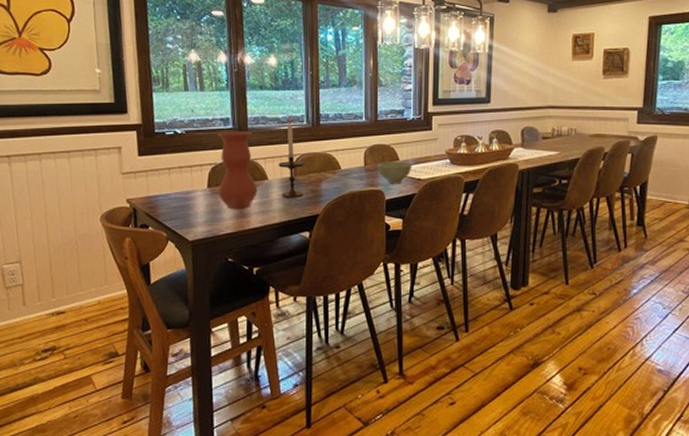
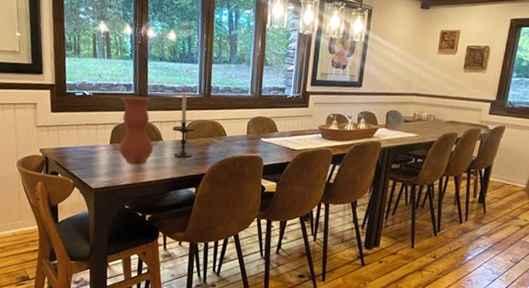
bowl: present [376,162,413,184] -> none [257,132,289,153]

